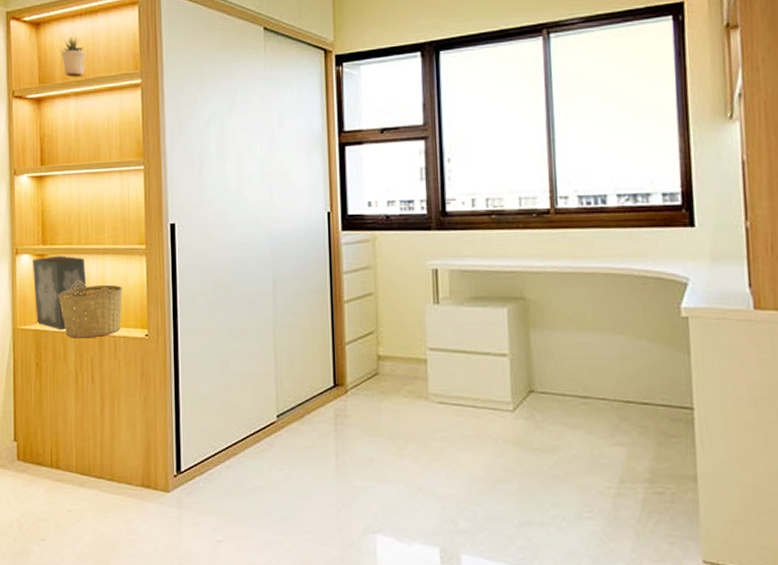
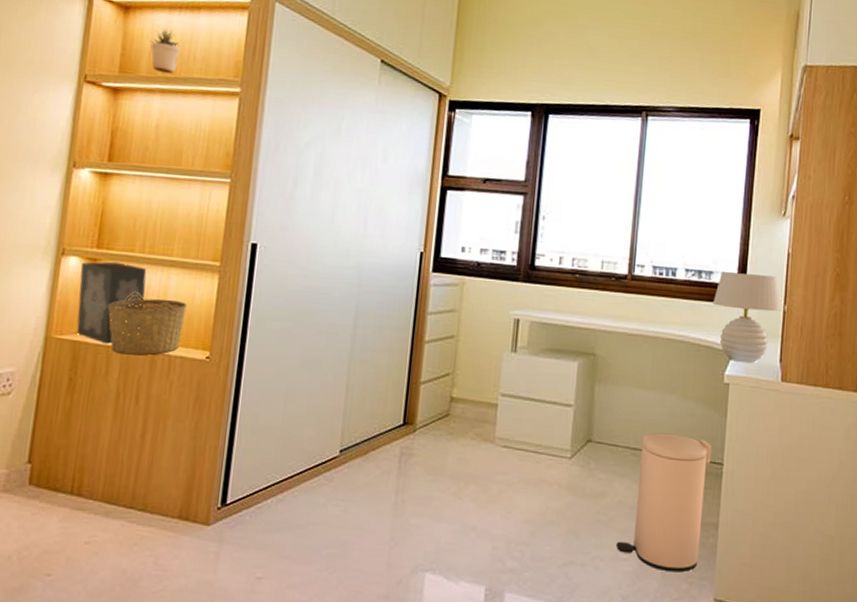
pedal bin: none [577,378,678,531] -> present [615,432,712,572]
table lamp: none [655,189,742,293] -> present [713,272,781,364]

